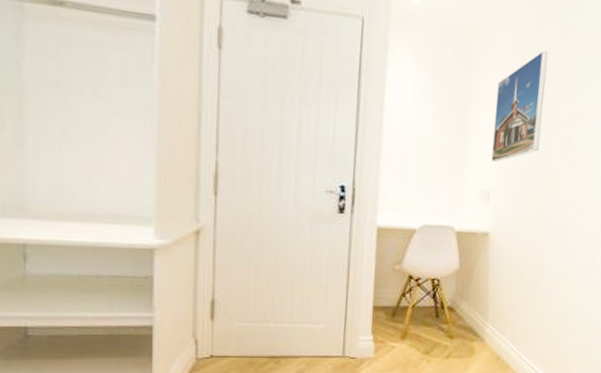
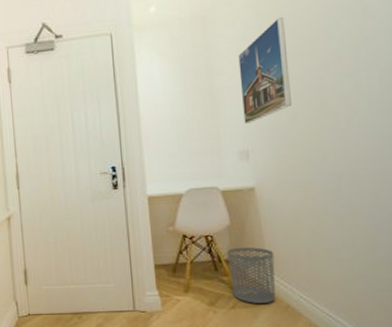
waste bin: none [449,294,496,354] -> present [227,247,276,303]

